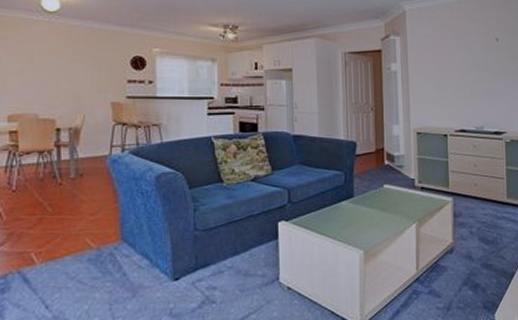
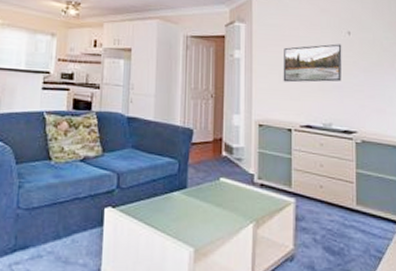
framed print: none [437,51,491,91] -> present [283,44,342,83]

